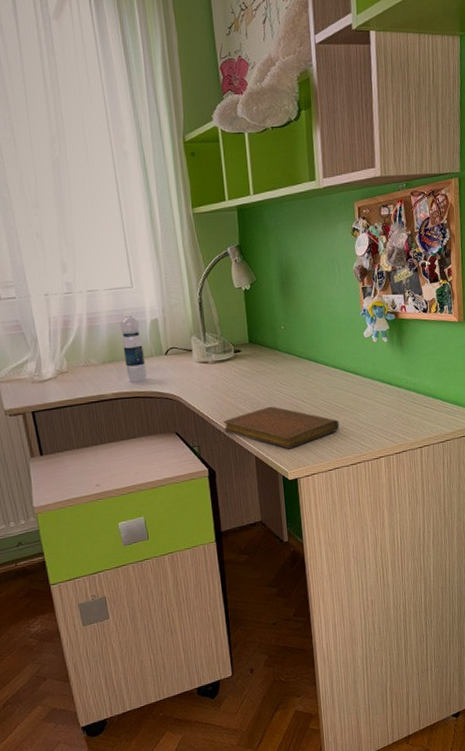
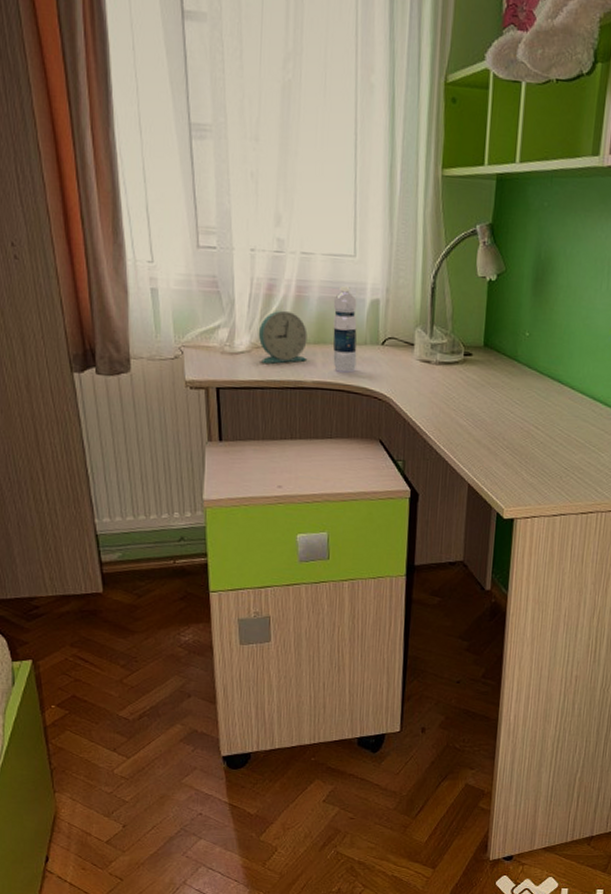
alarm clock: none [60,339,106,386] -> present [258,310,308,364]
notebook: present [223,406,340,449] -> none [437,427,576,482]

